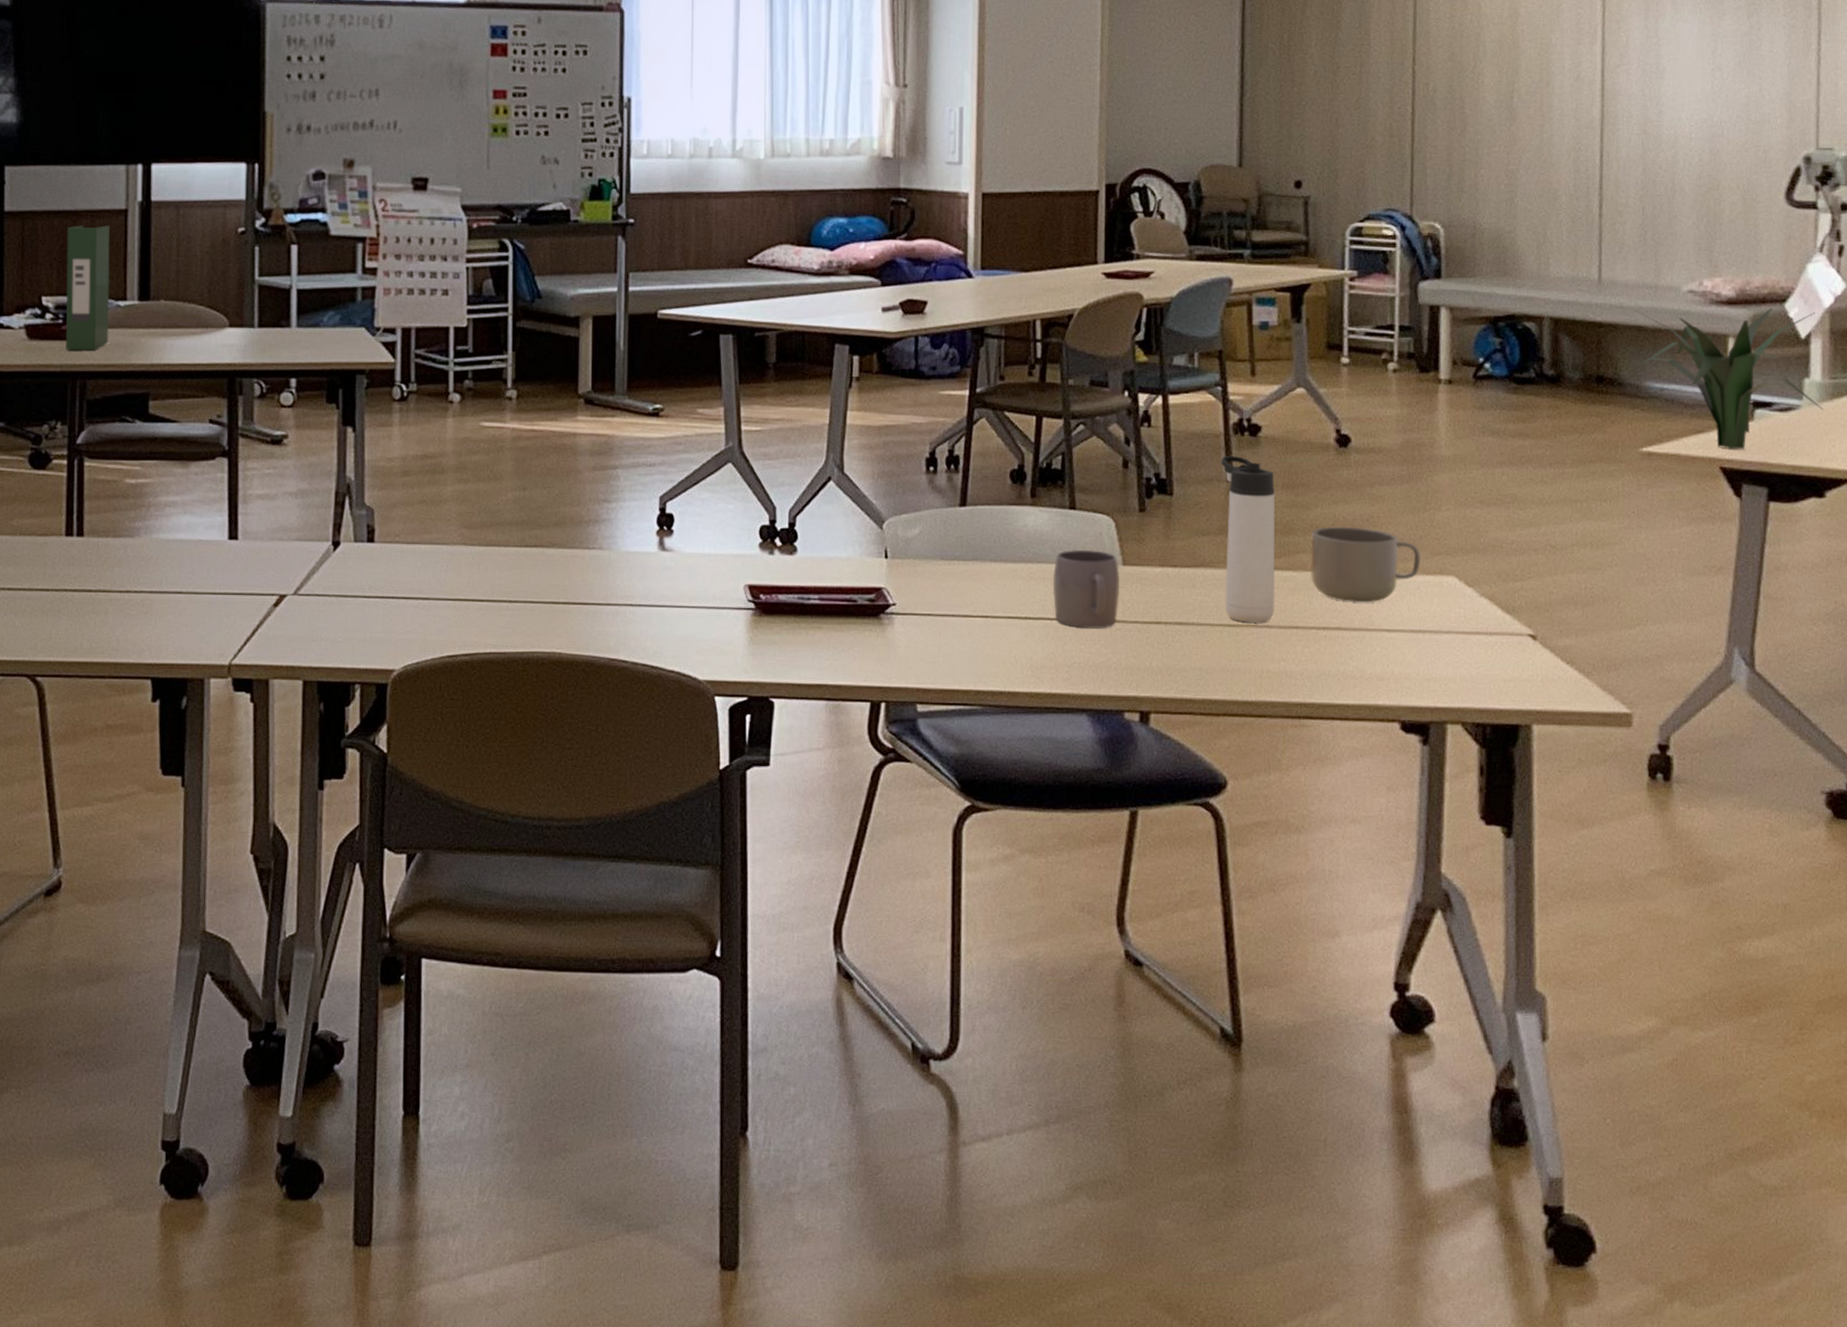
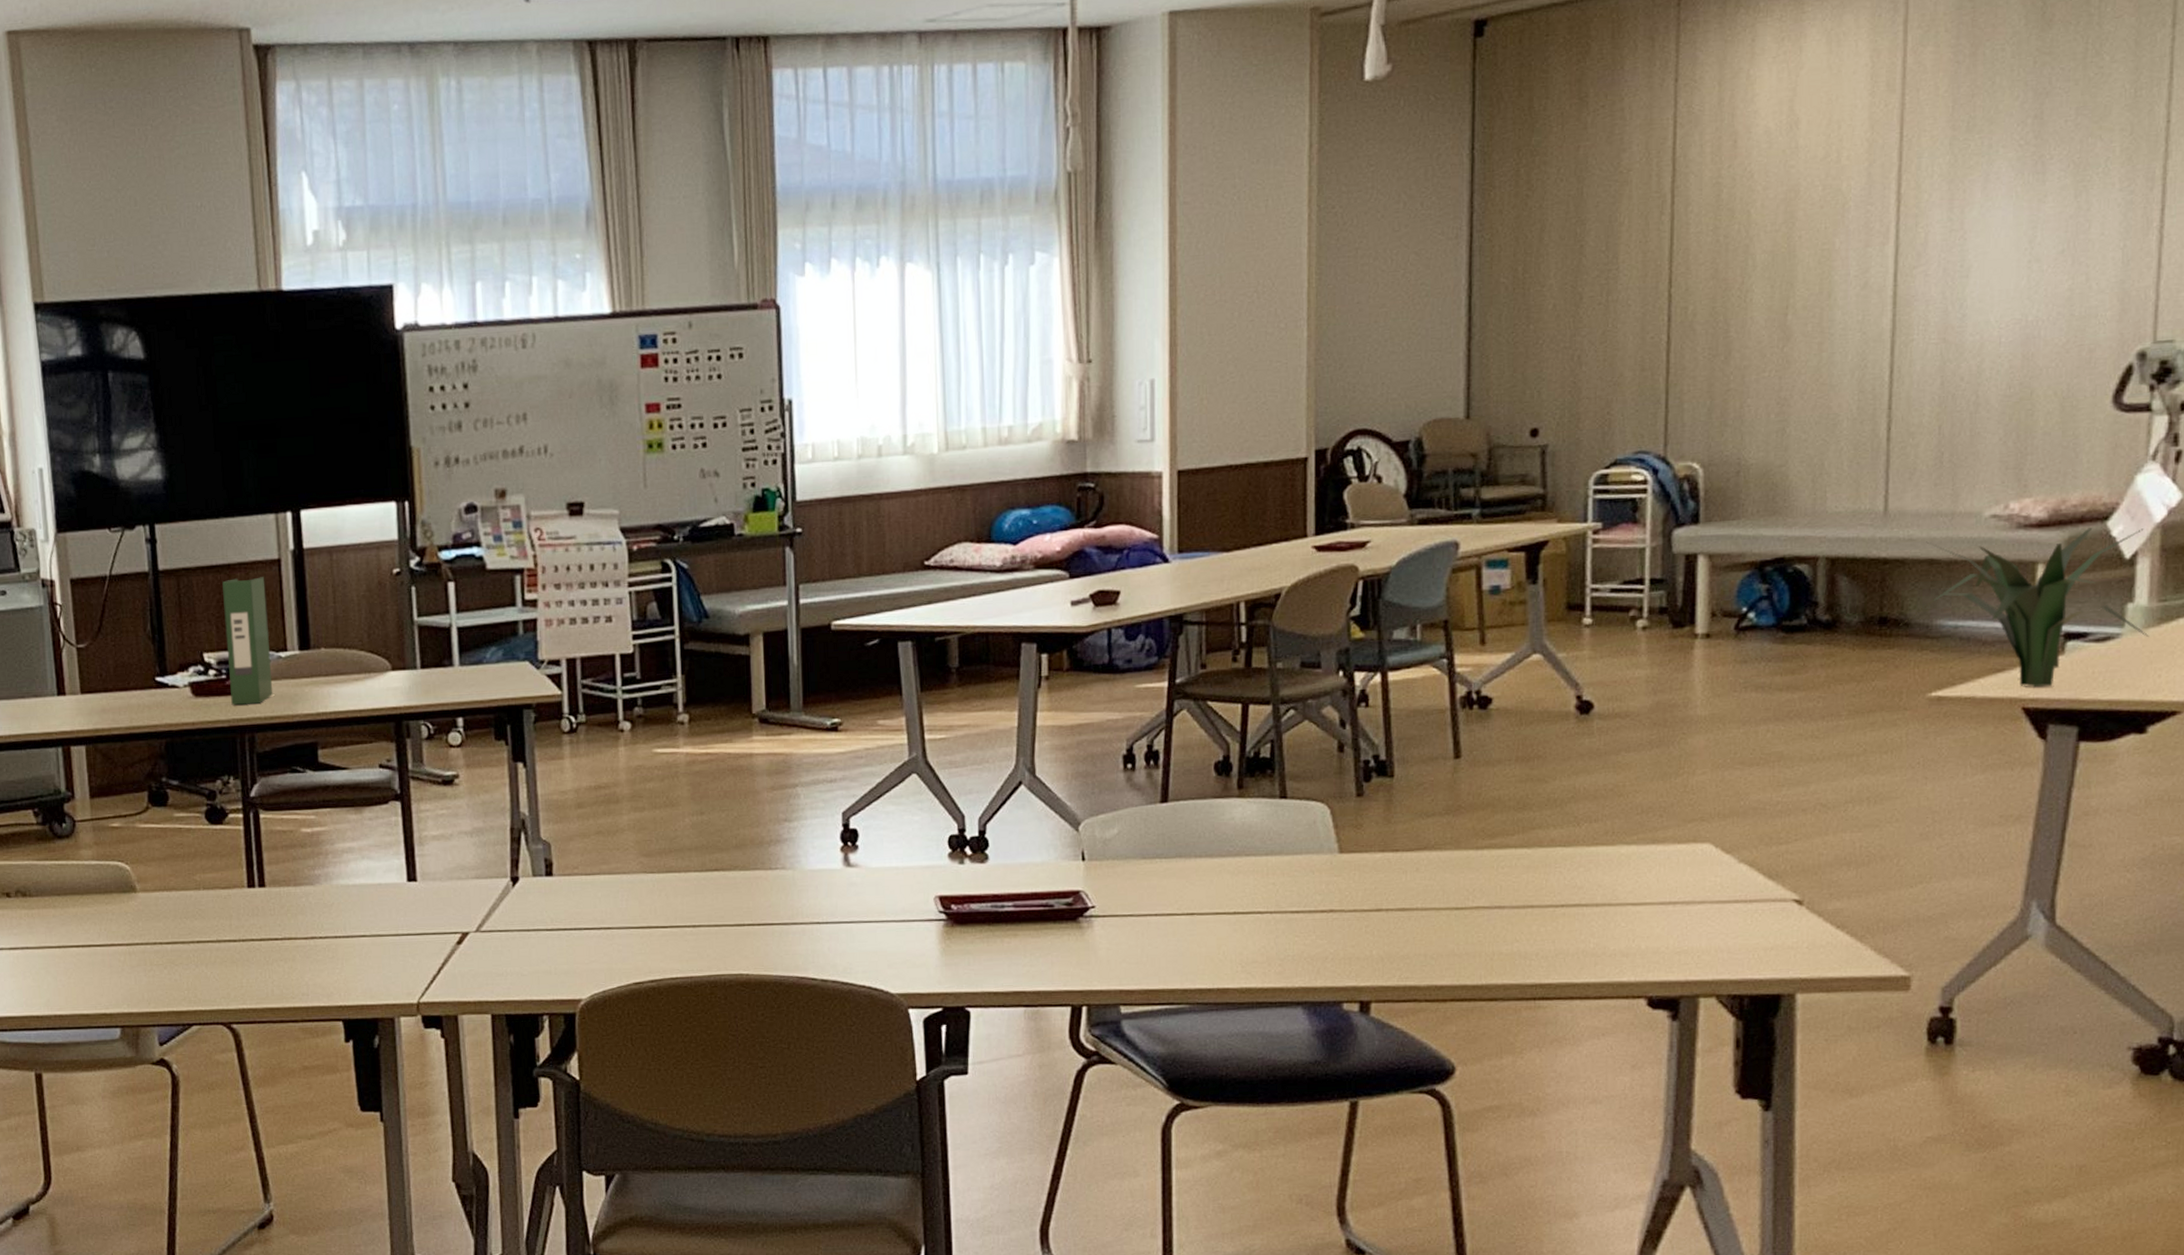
mug: present [1052,549,1120,628] -> none [1262,839,1337,920]
thermos bottle: present [1221,455,1276,623] -> none [1447,731,1508,904]
cup: present [1310,526,1420,603] -> none [1546,797,1671,877]

